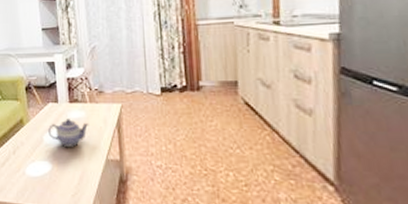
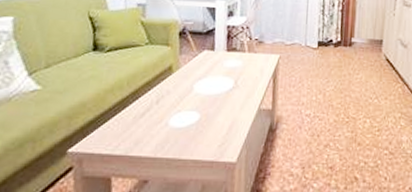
teapot: present [48,119,89,147] -> none [200,68,245,96]

